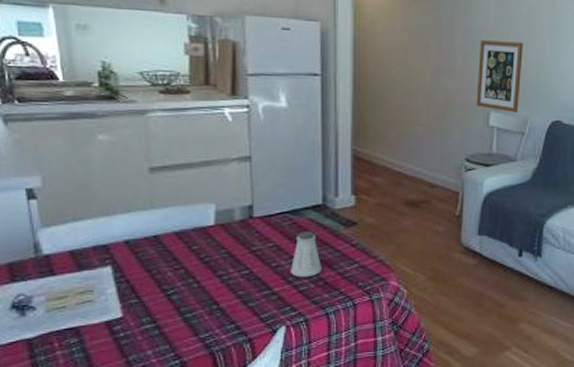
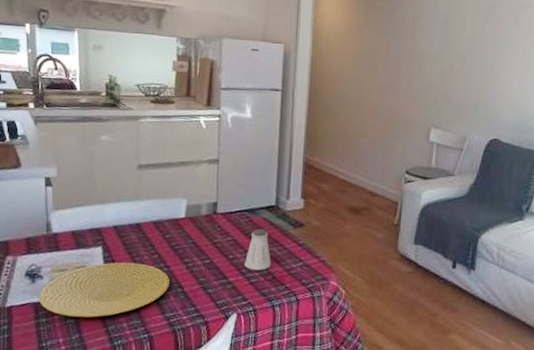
plate: none [32,281,201,351] -> present [39,262,170,318]
wall art: present [476,40,523,113] -> none [418,61,465,130]

